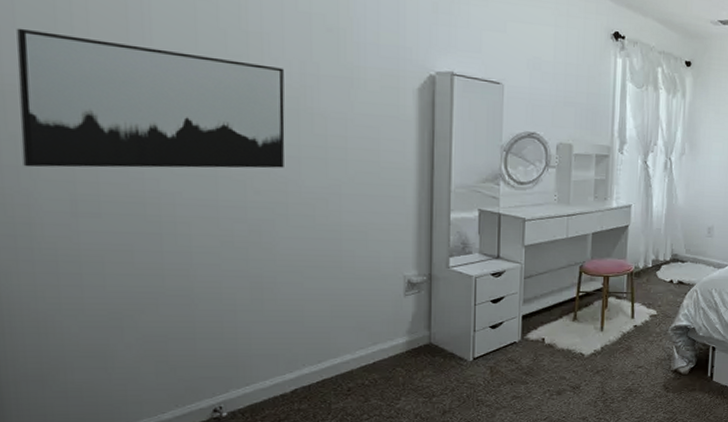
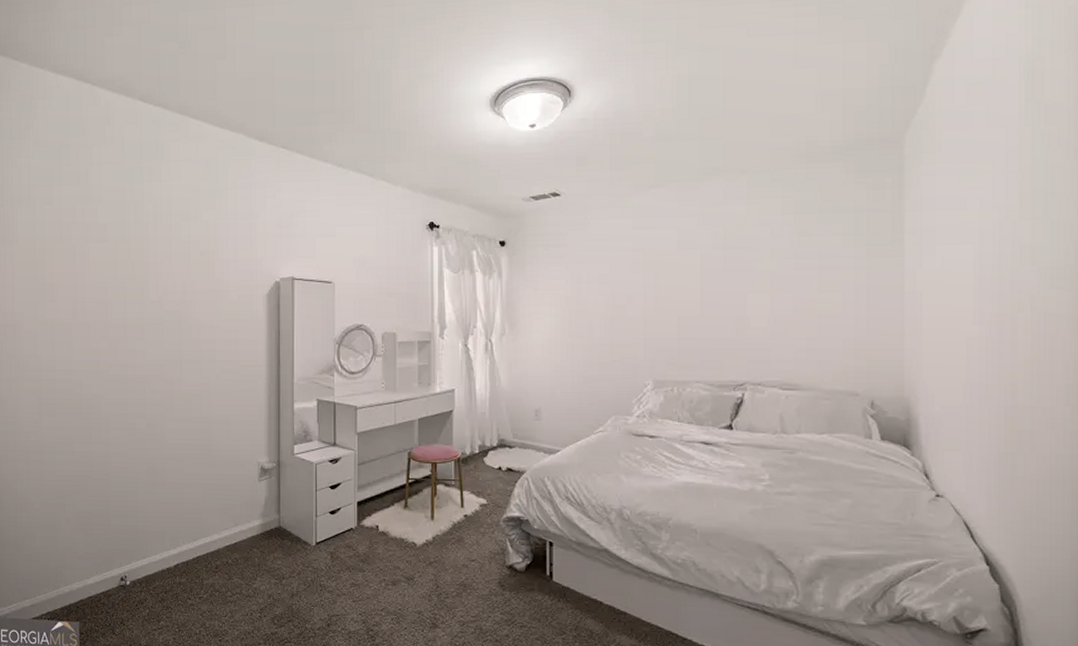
wall art: present [17,28,285,169] -> none [13,278,172,380]

